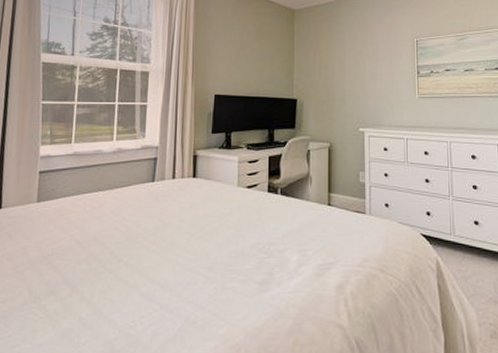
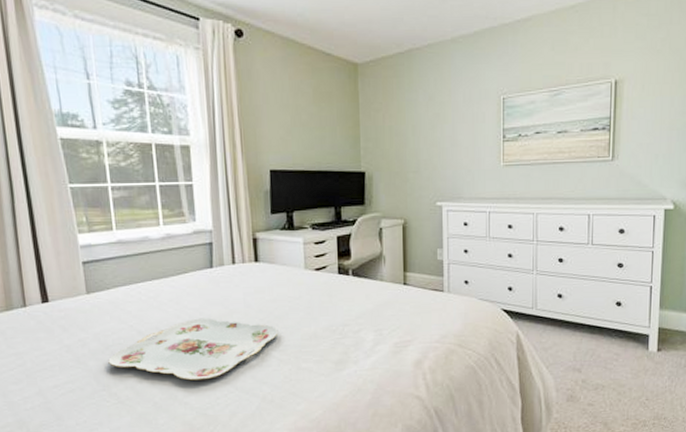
serving tray: none [44,230,208,296] -> present [108,318,279,381]

